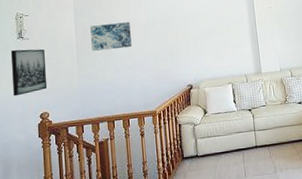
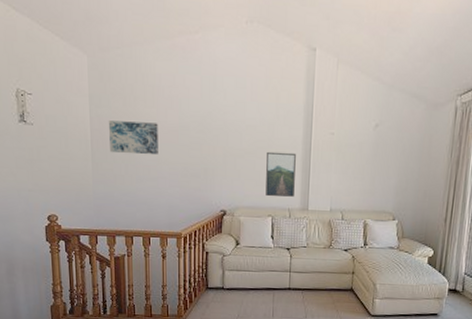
wall art: present [10,49,48,97] -> none [10,136,56,191]
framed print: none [220,27,248,67] -> present [266,151,296,197]

